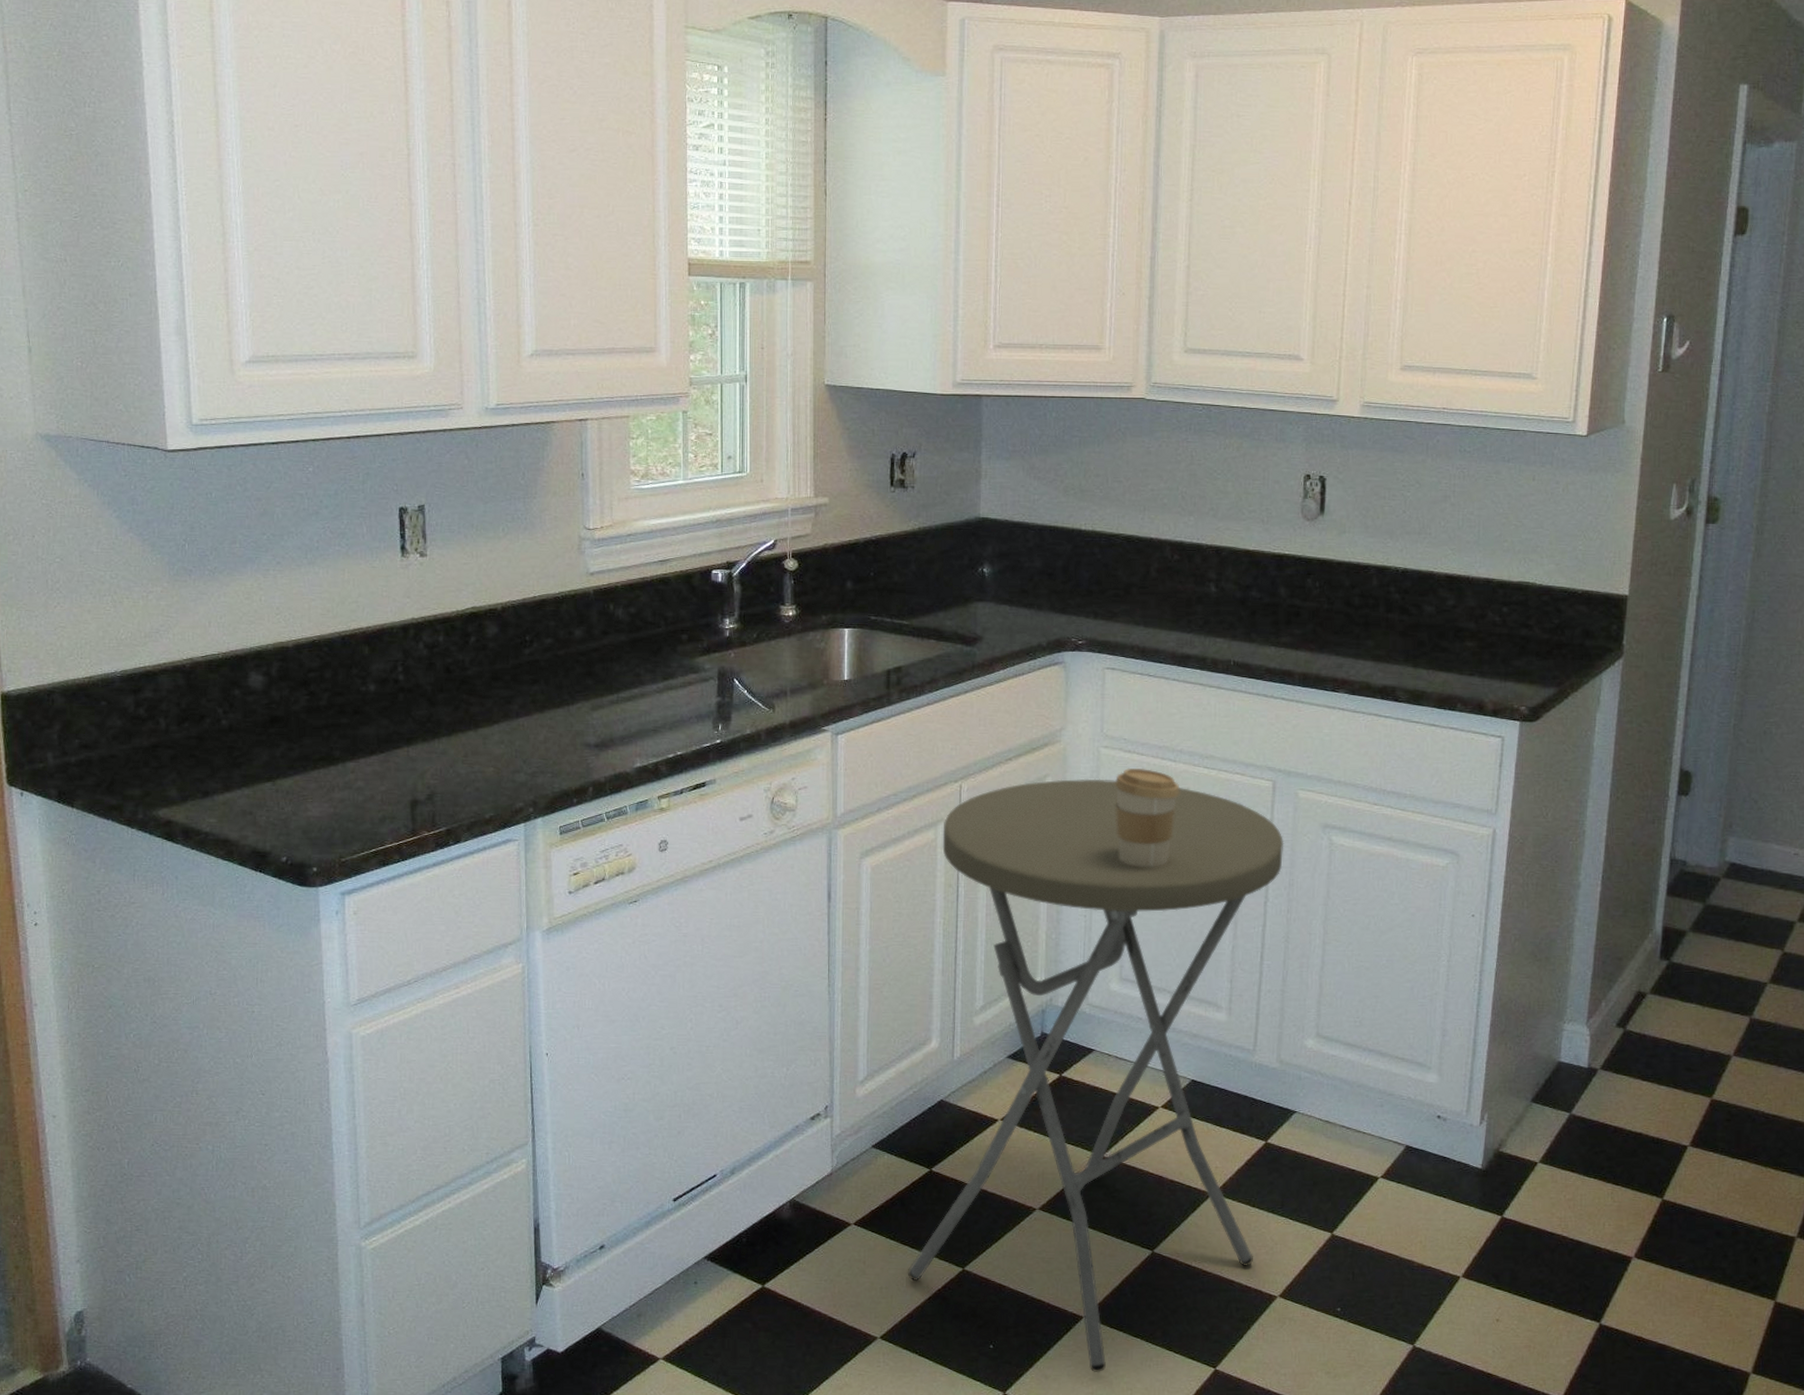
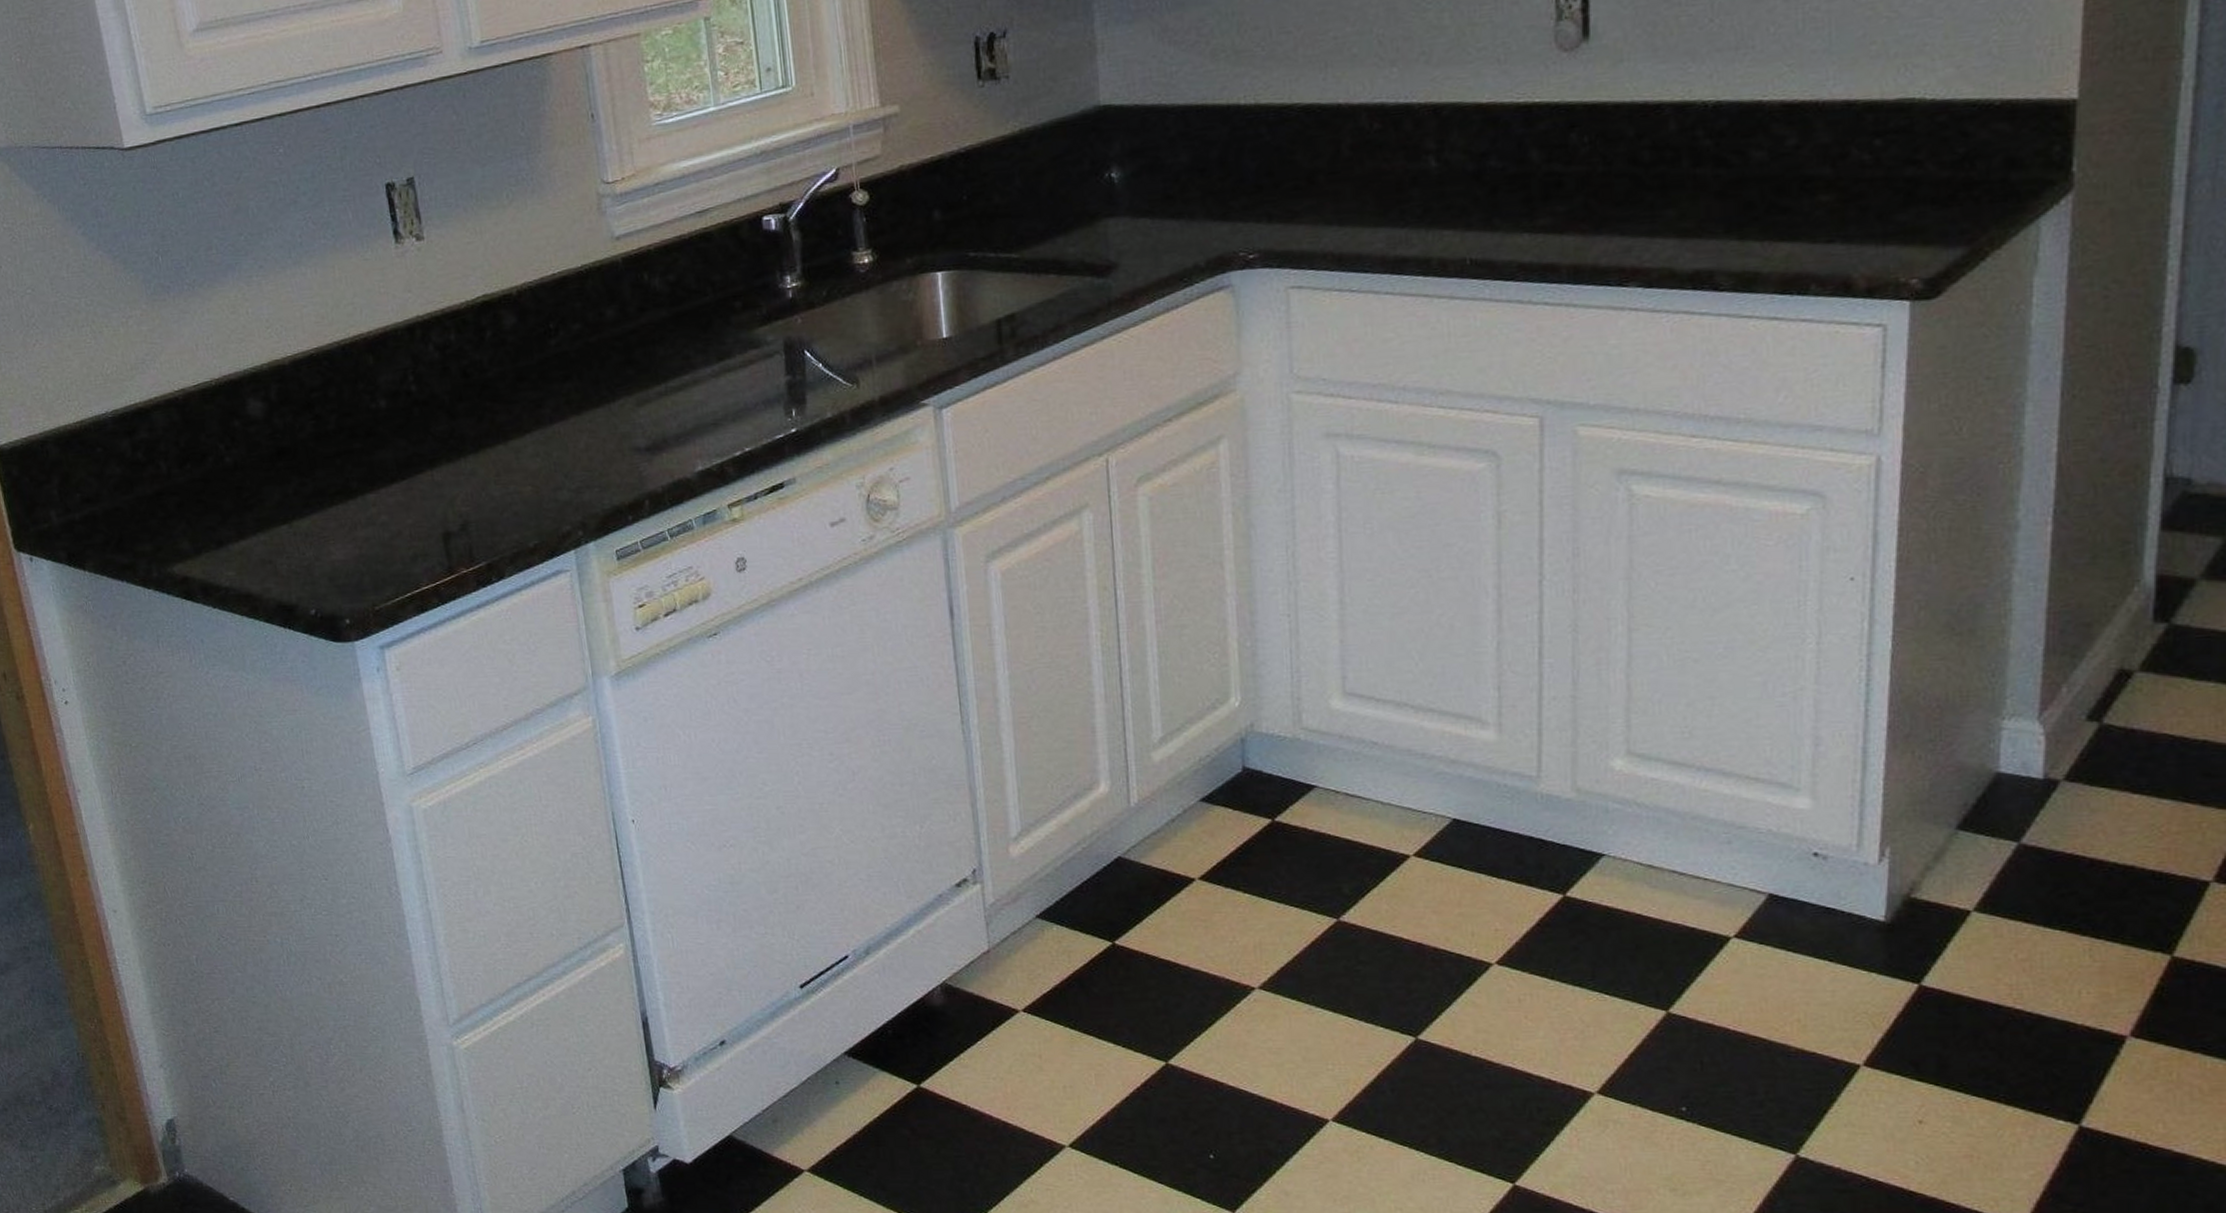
side table: present [907,778,1284,1373] -> none [1089,434,1562,1189]
coffee cup: present [1114,767,1180,867] -> none [1314,416,1407,547]

